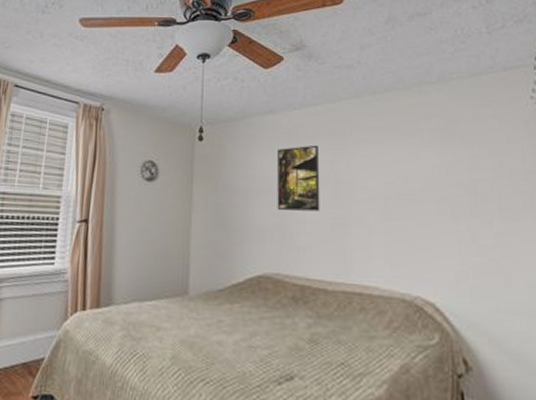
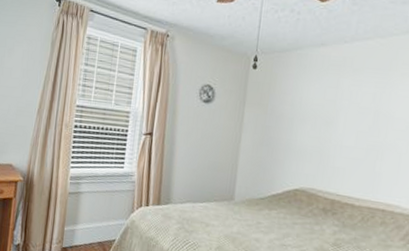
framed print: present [277,145,320,212] -> none [318,77,365,138]

